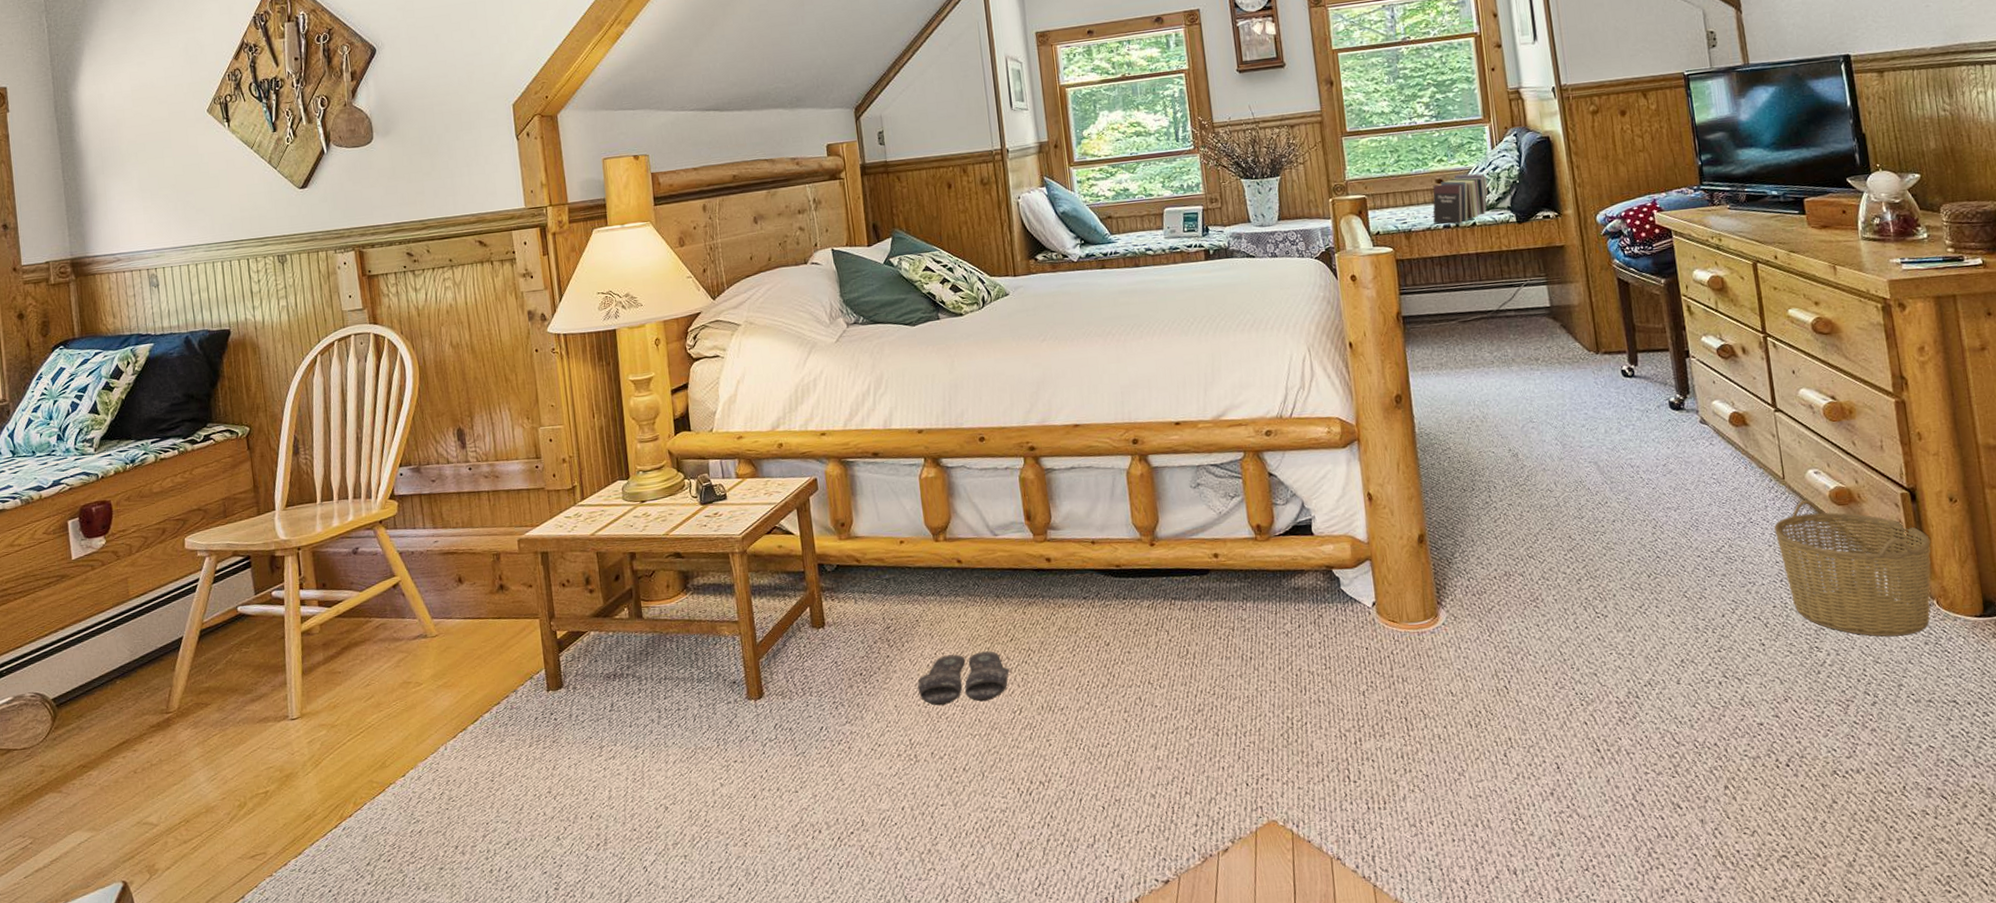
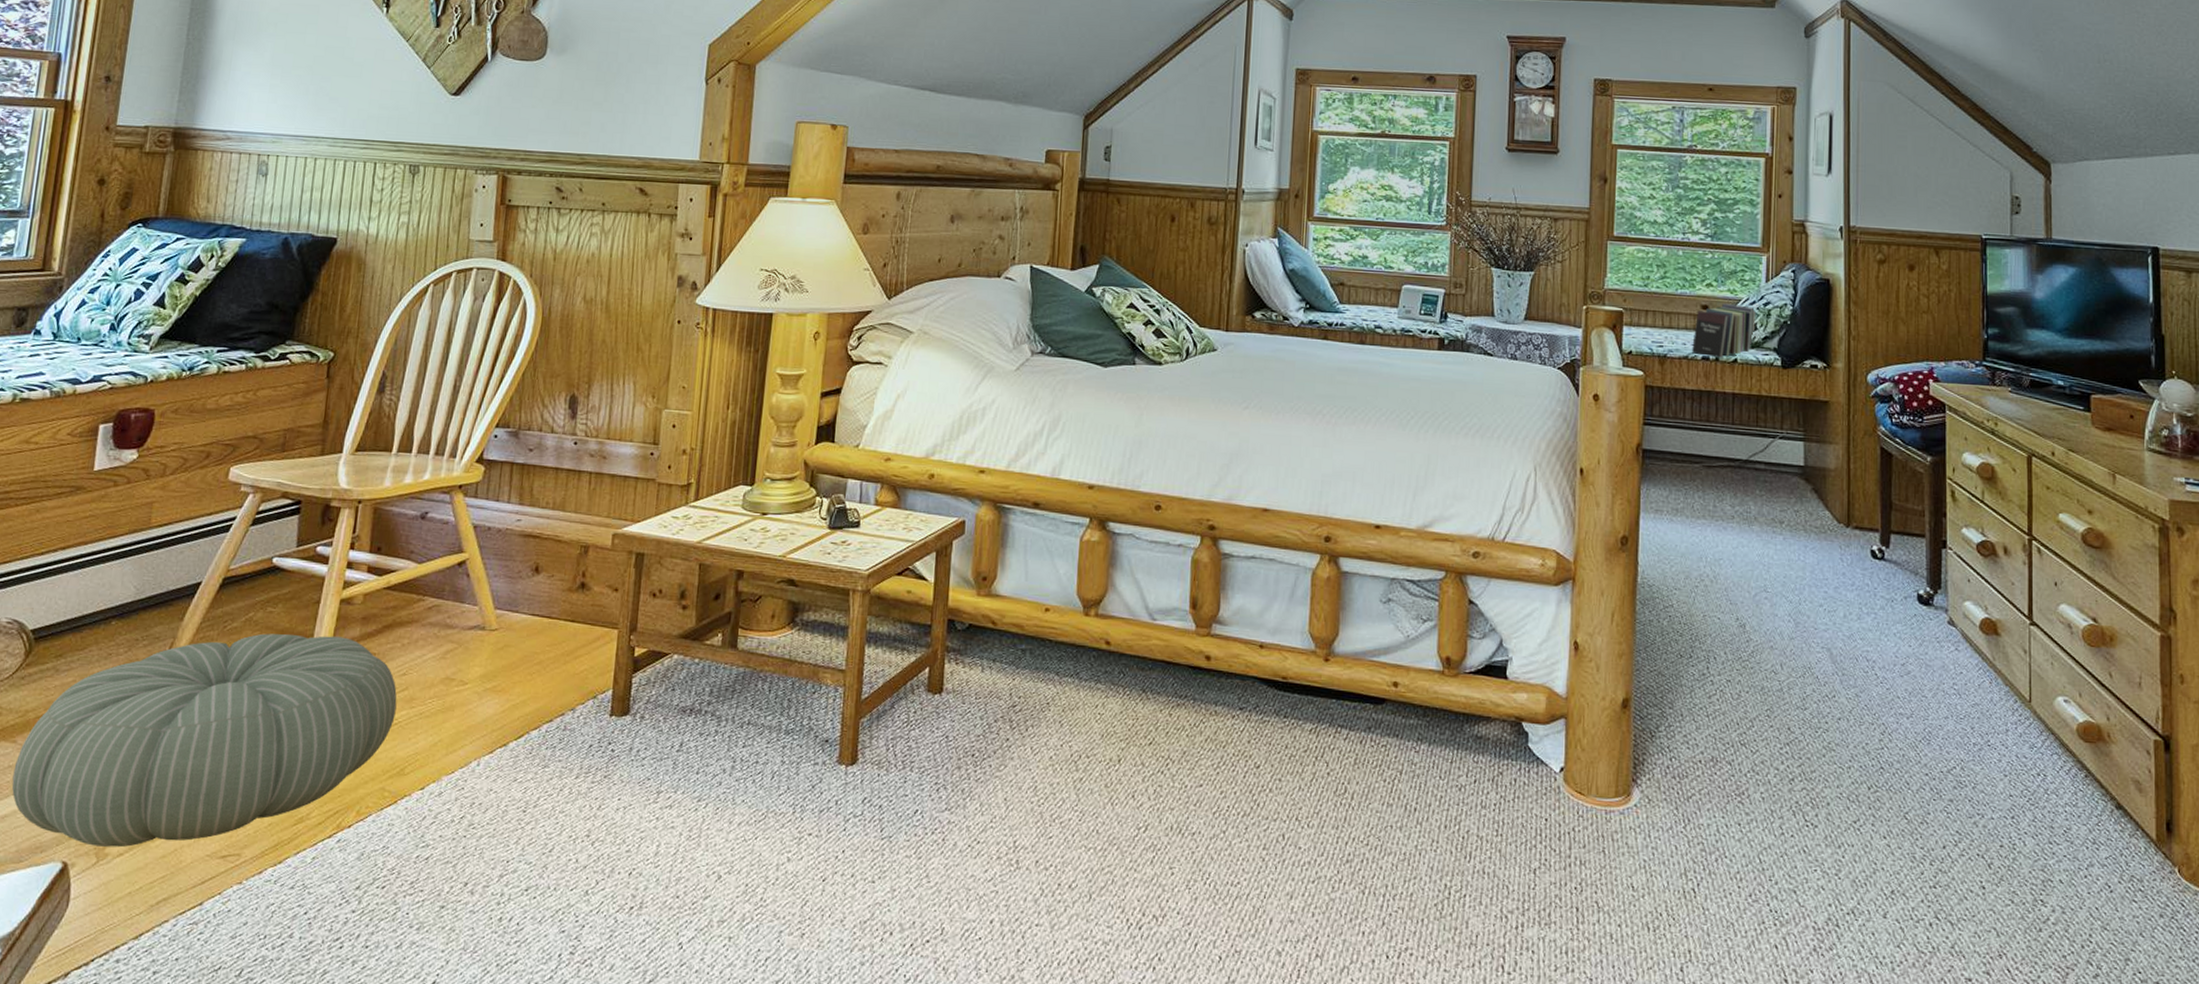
pouf: none [65,662,368,865] -> present [11,633,397,848]
slippers: present [917,651,1010,705] -> none [1034,749,1143,809]
basket: present [1773,499,1931,637] -> none [2012,729,2179,903]

